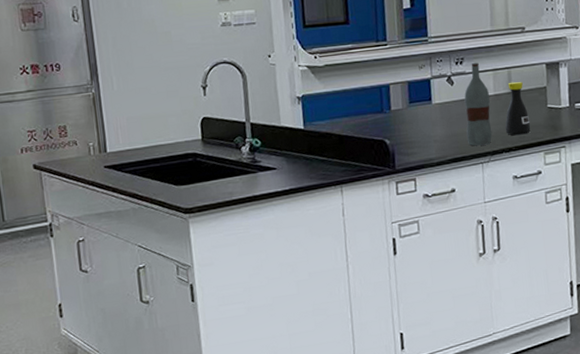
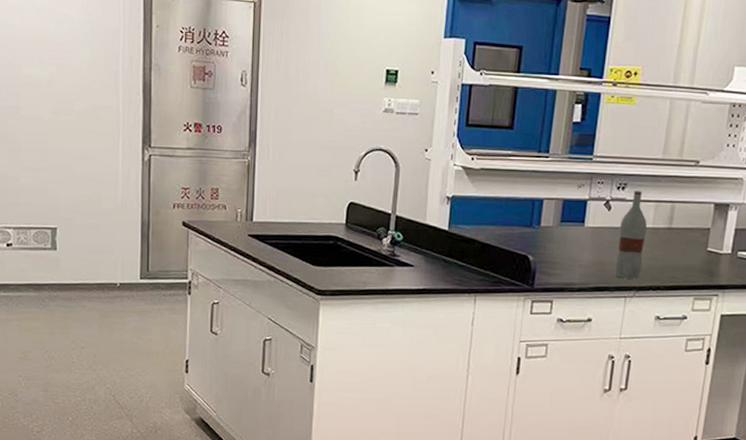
bottle: present [505,81,531,136] -> none [656,217,685,275]

